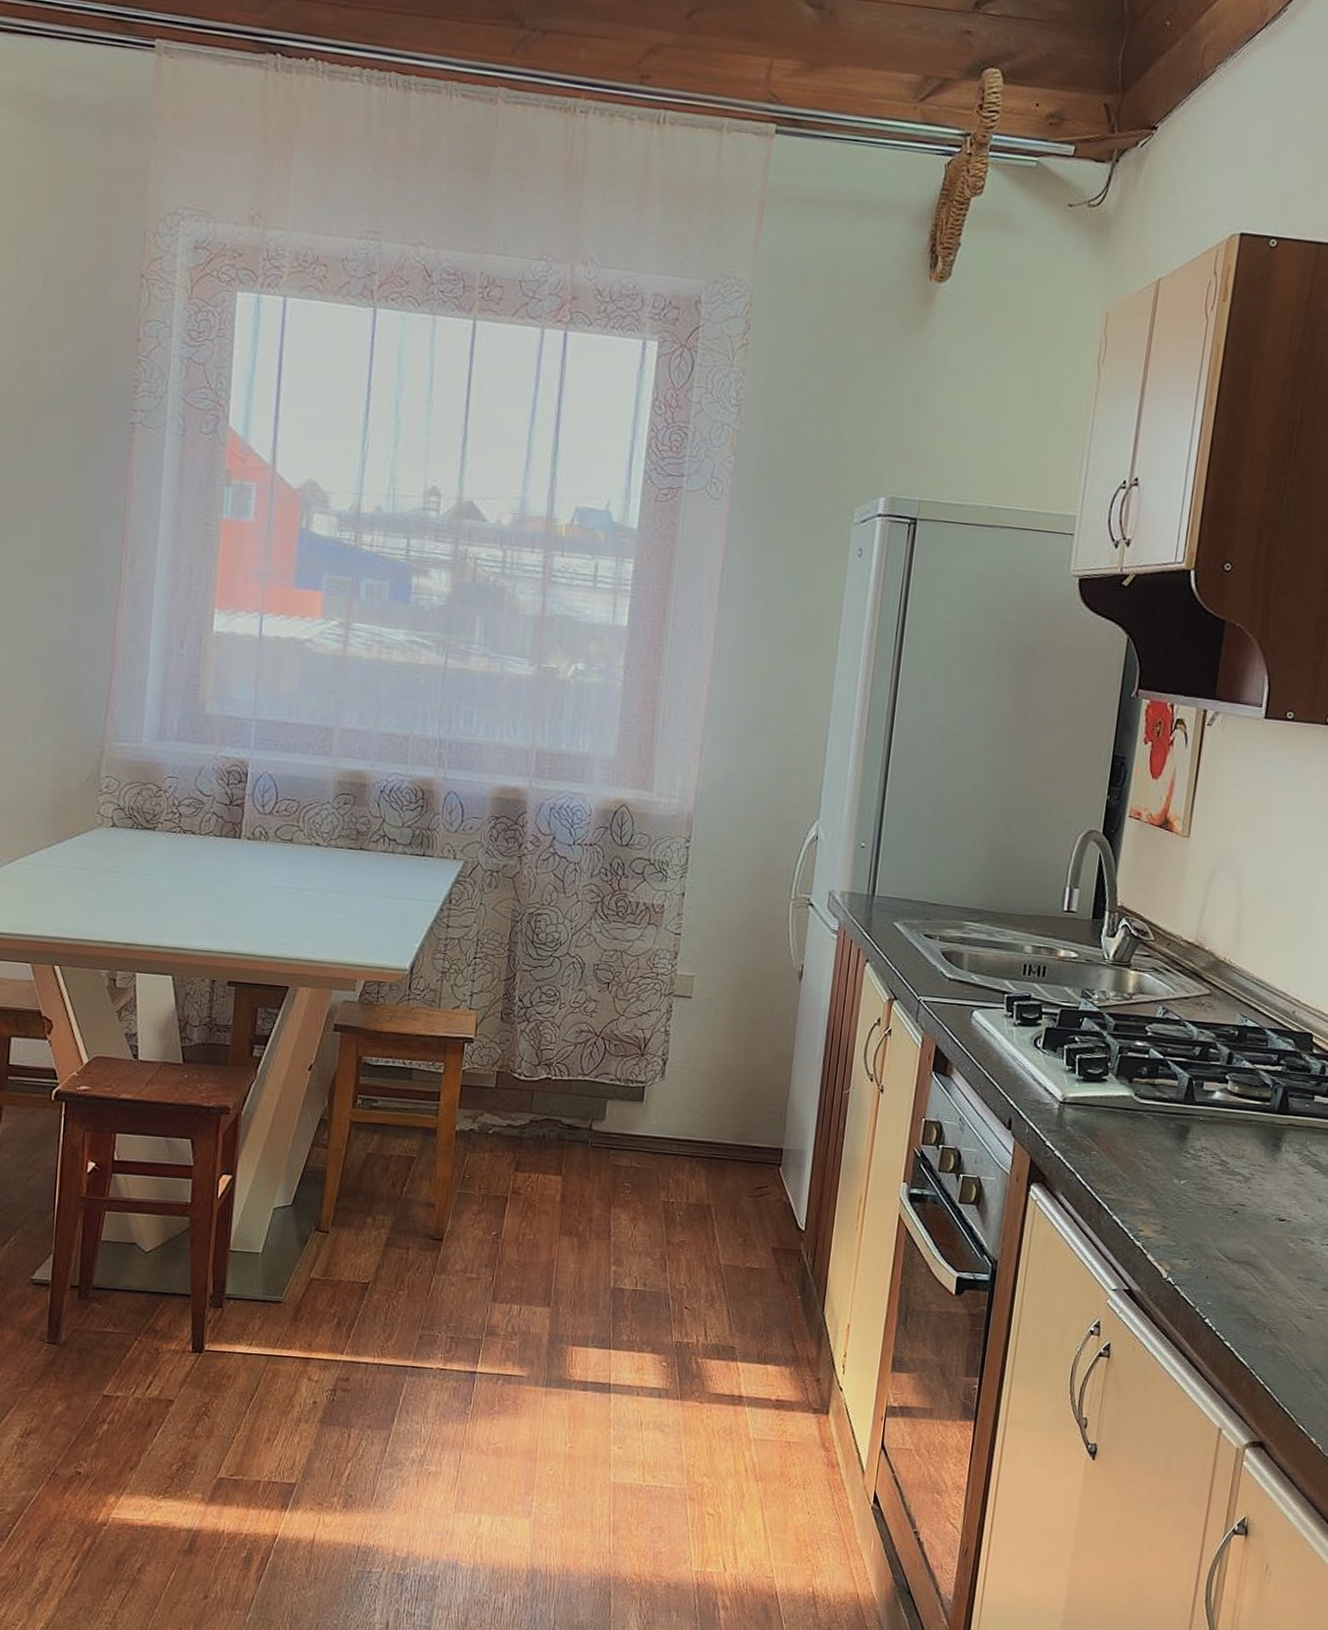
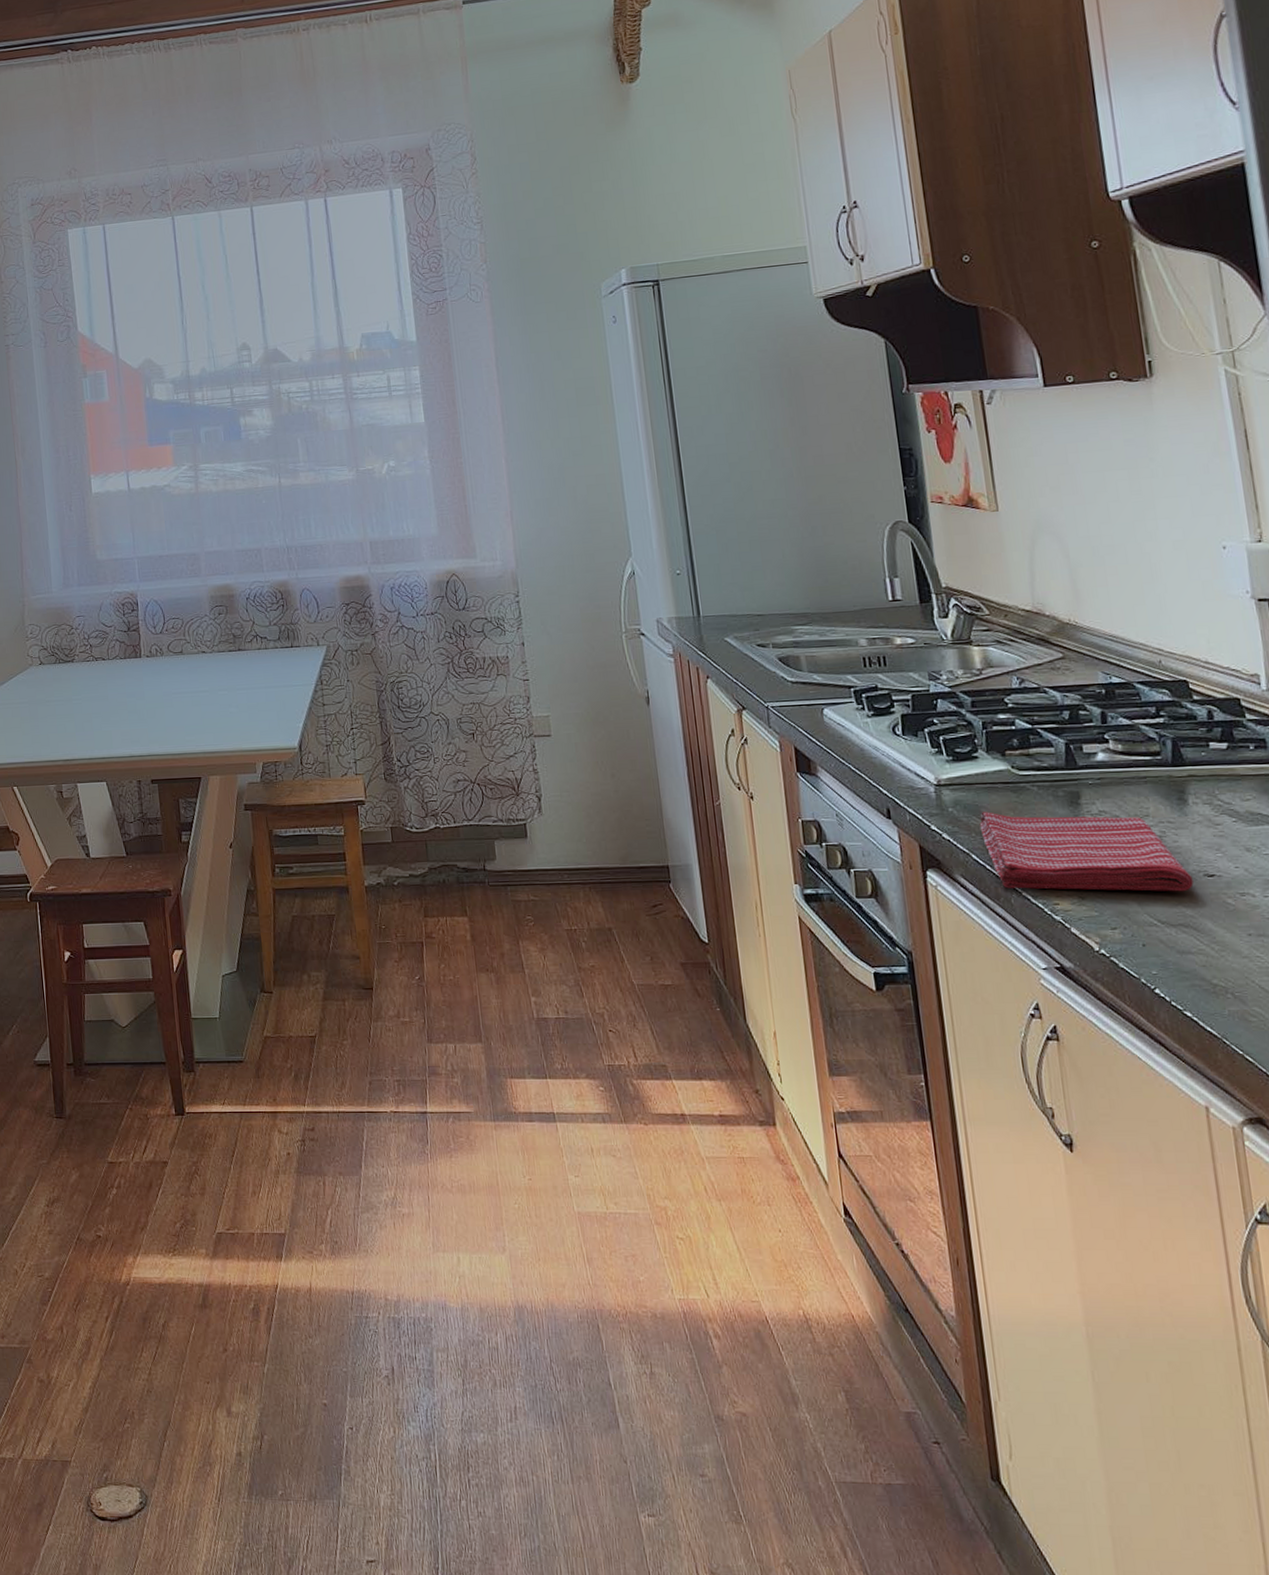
dish towel: none [1090,1134,1266,1232] -> present [979,812,1194,892]

